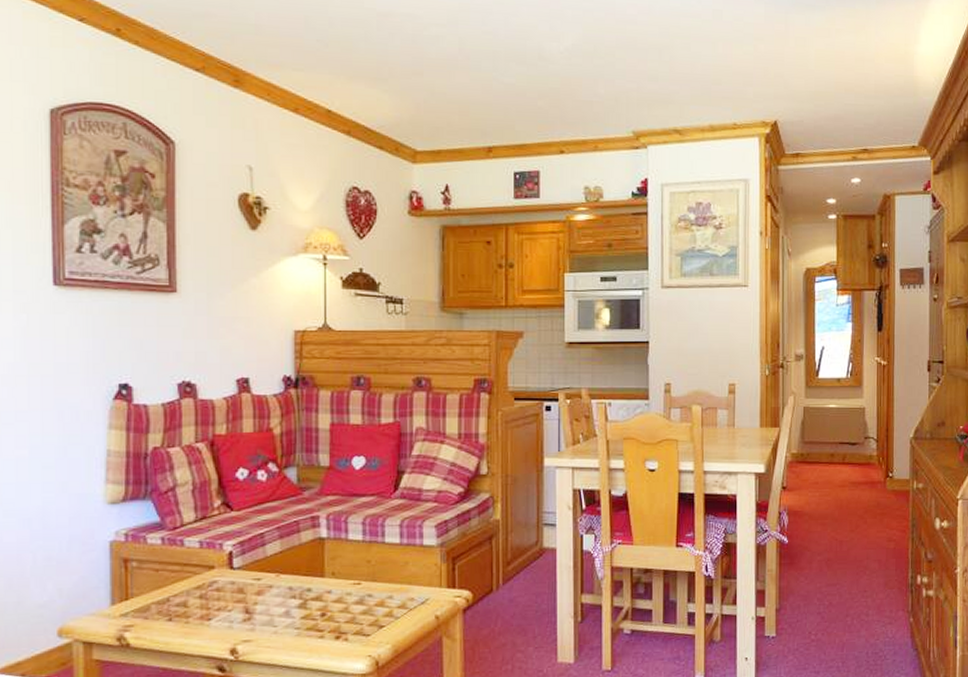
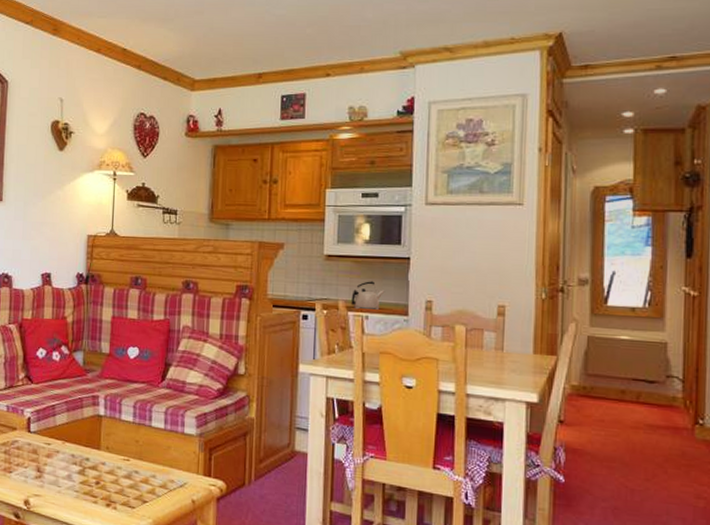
kettle: none [594,367,626,397] -> present [351,281,385,311]

